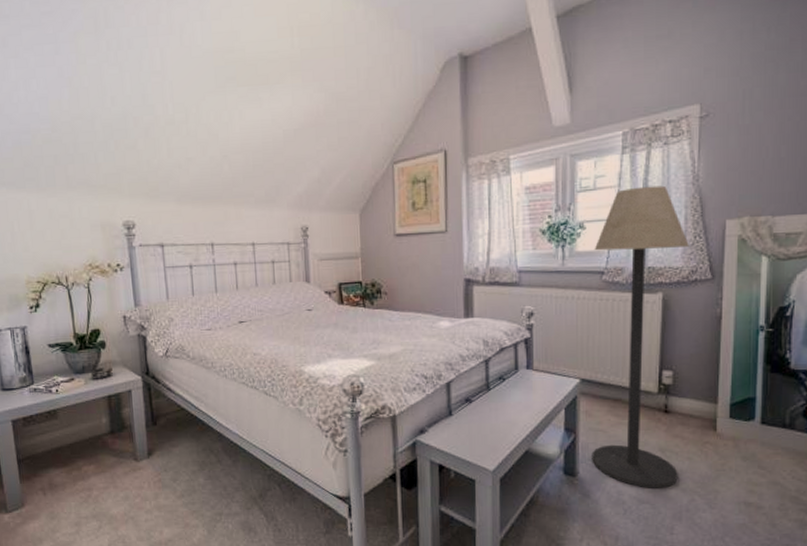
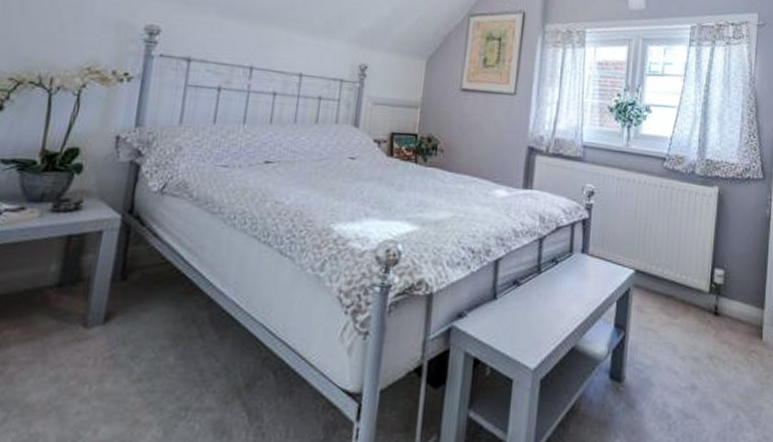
floor lamp: present [592,185,689,488] -> none [639,79,744,401]

